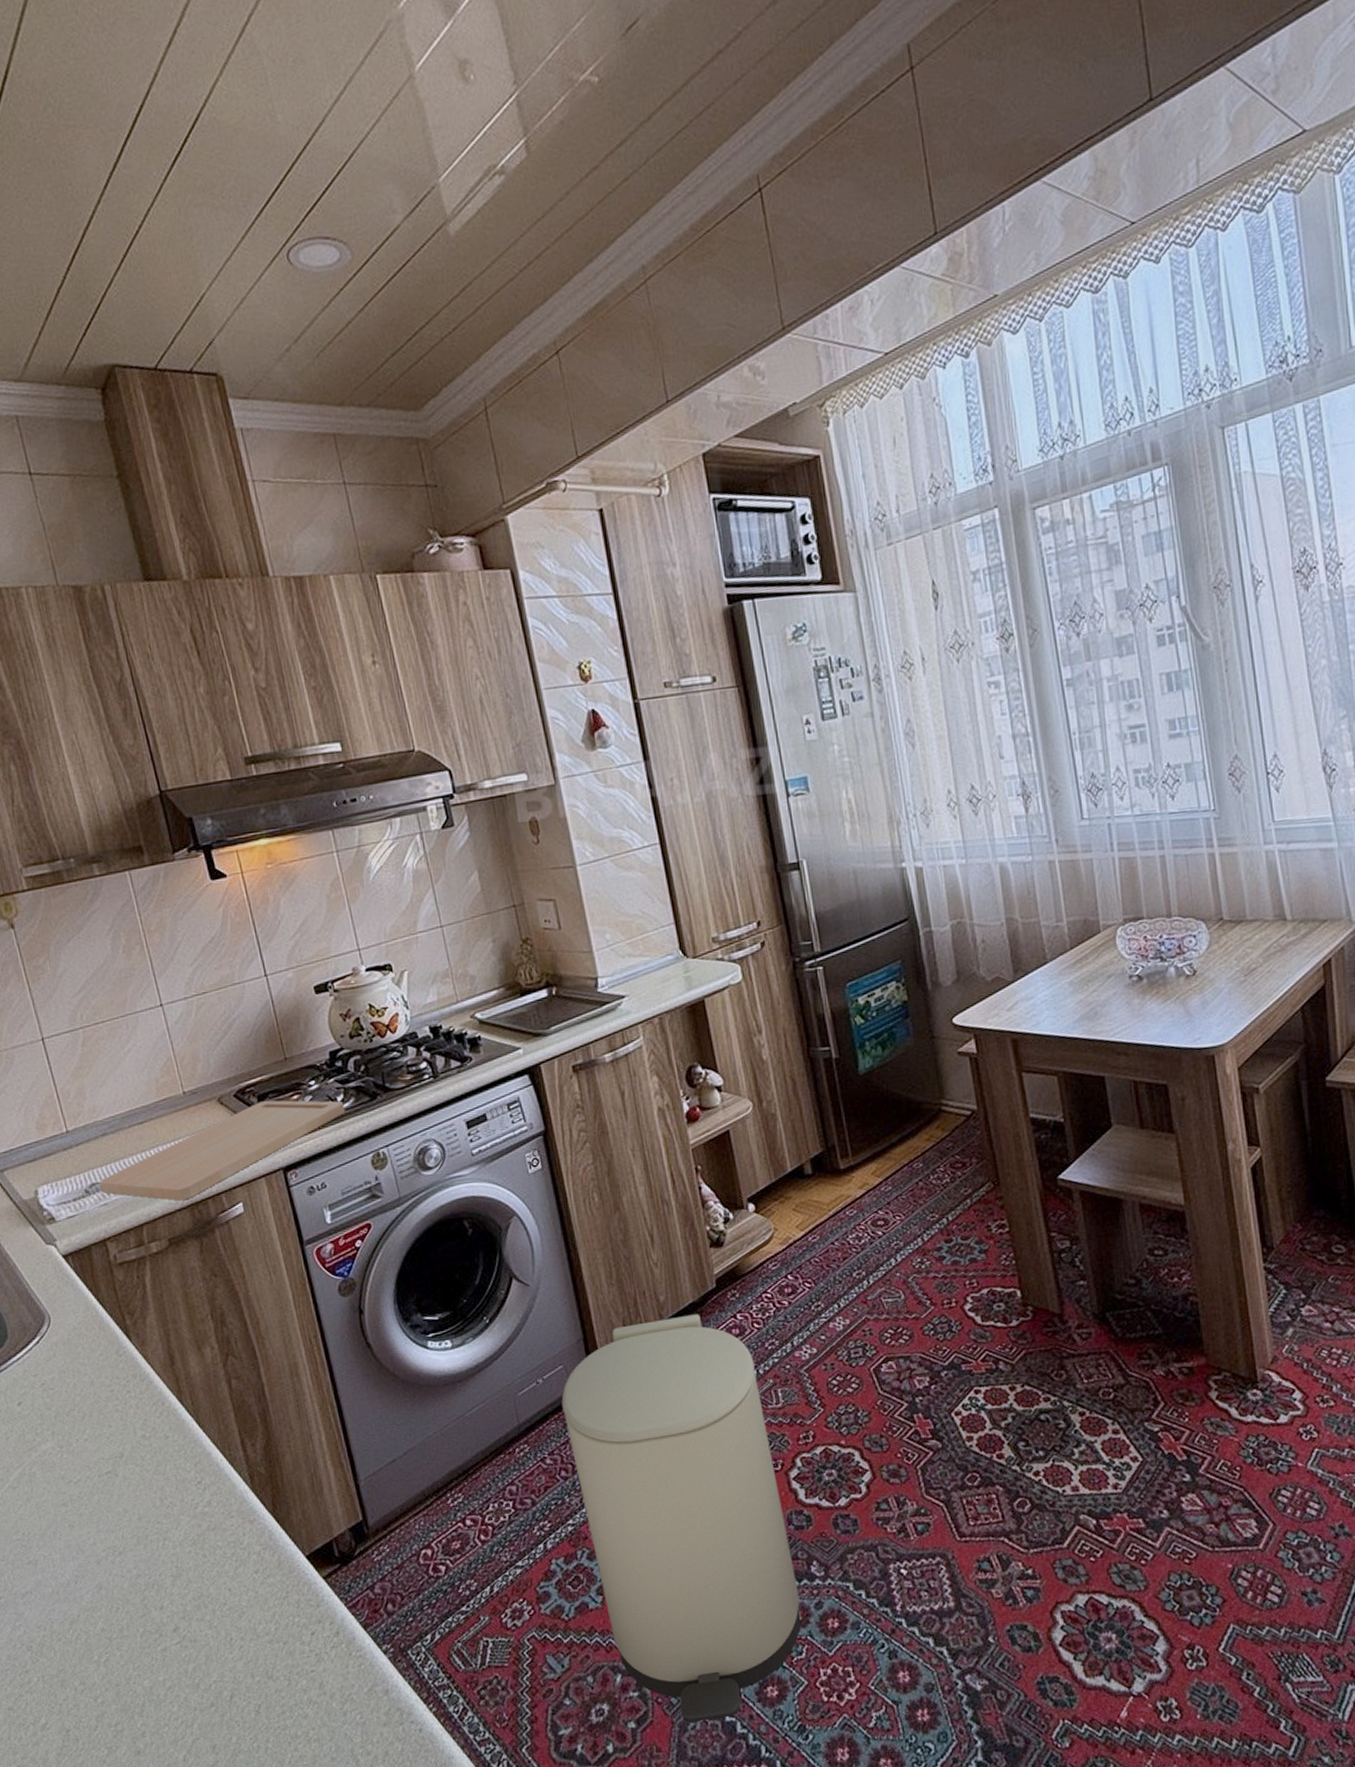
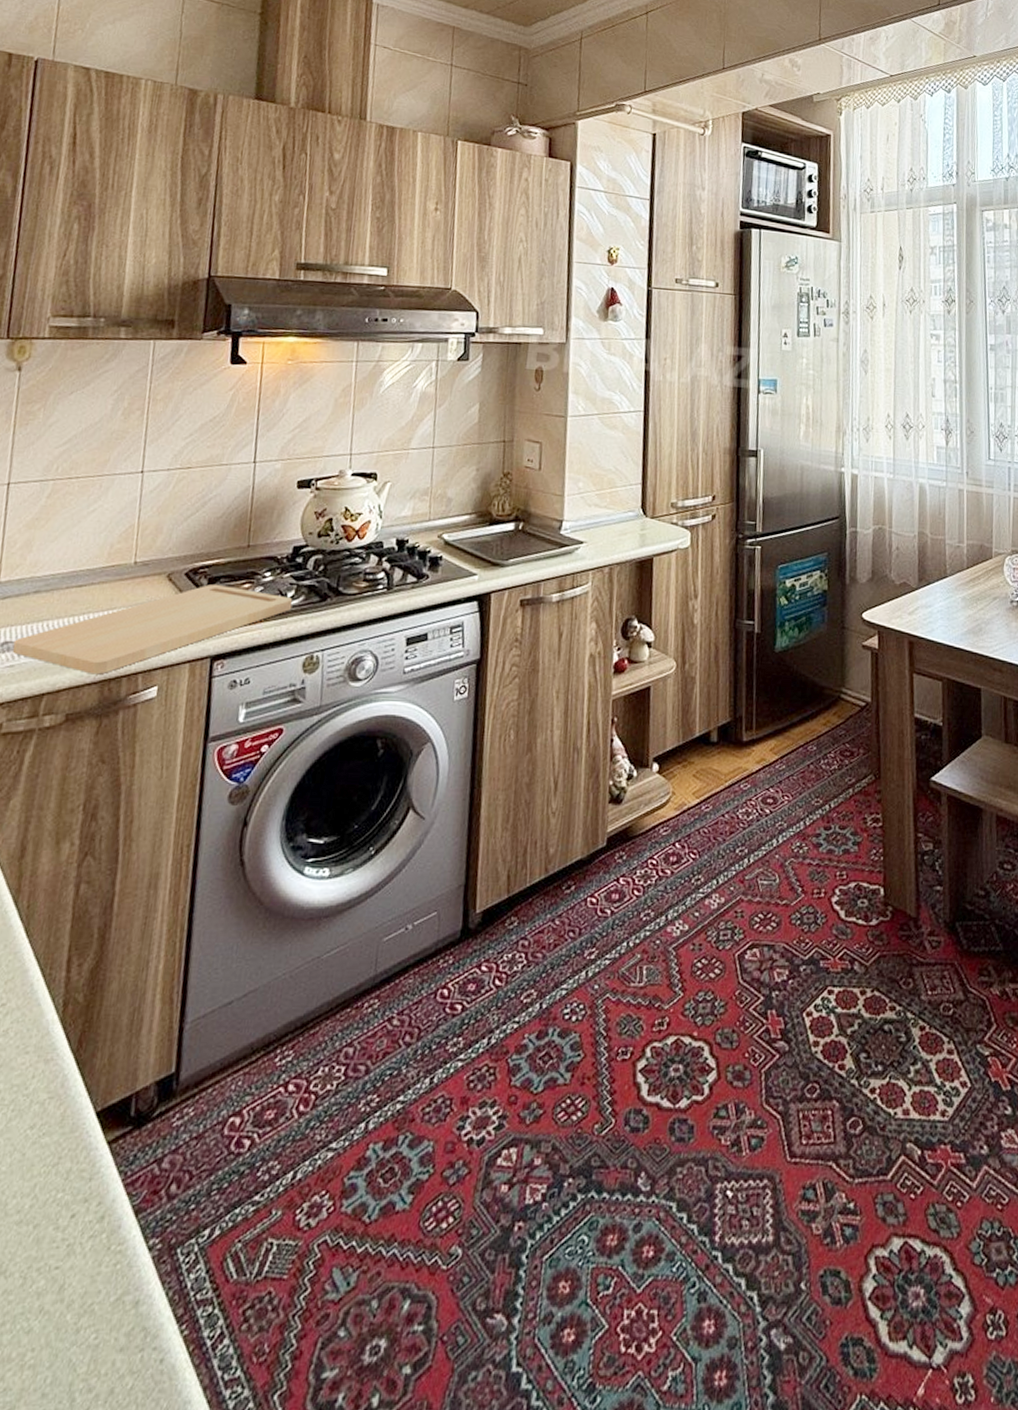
pedal bin: present [561,1314,801,1722] -> none [412,872,627,1371]

